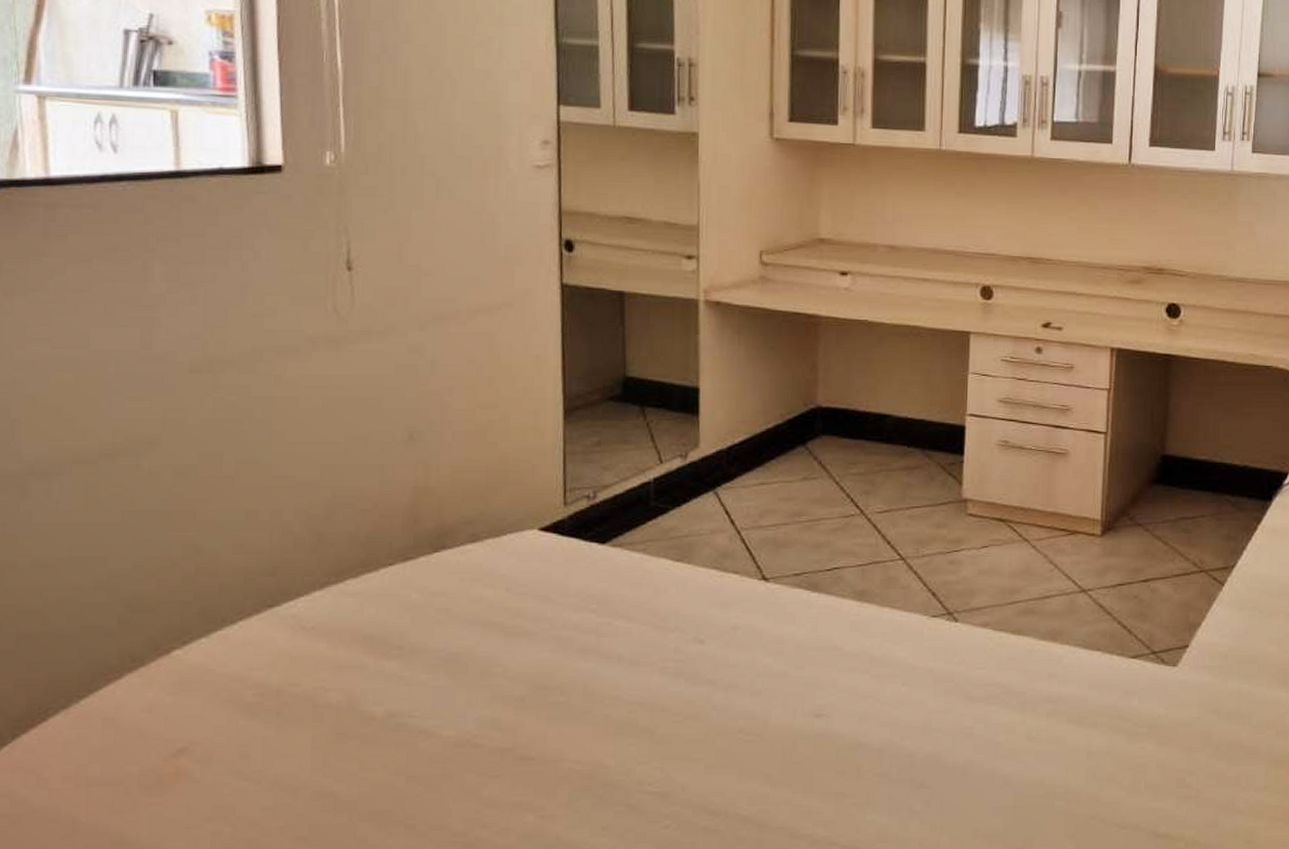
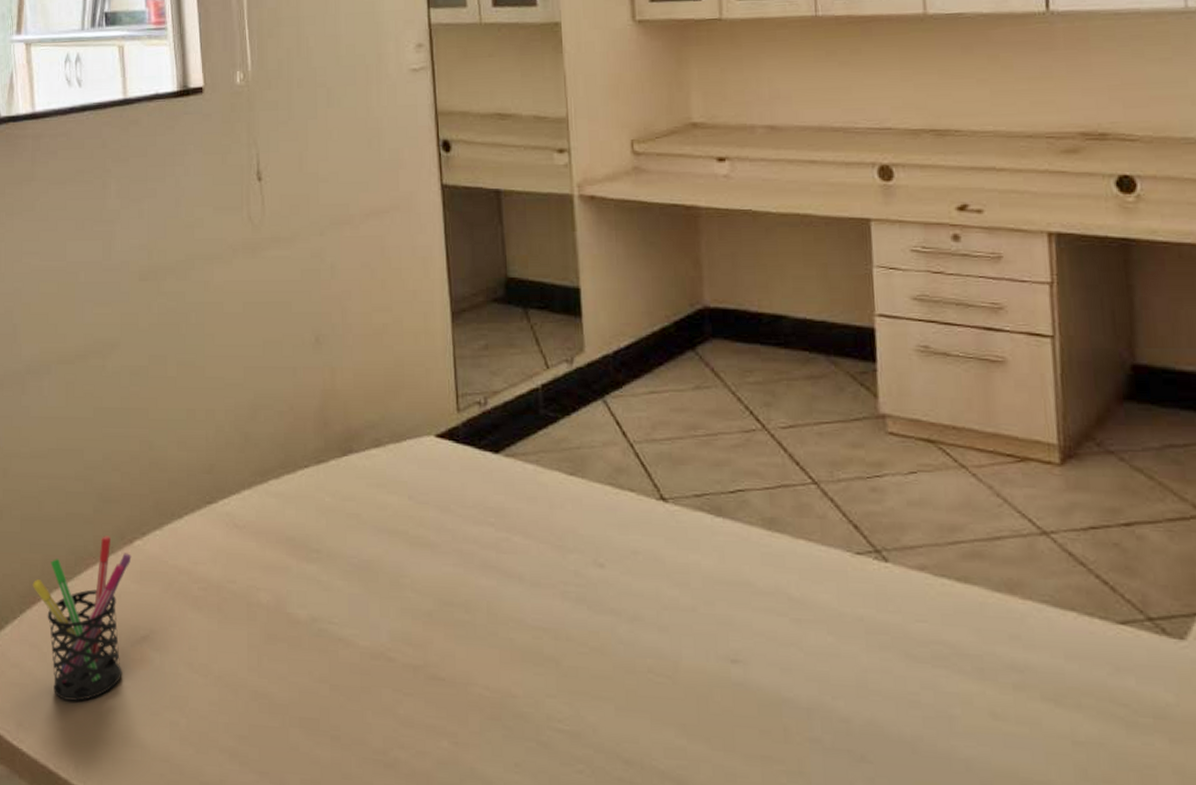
pen holder: none [30,648,168,826] -> present [32,536,132,701]

